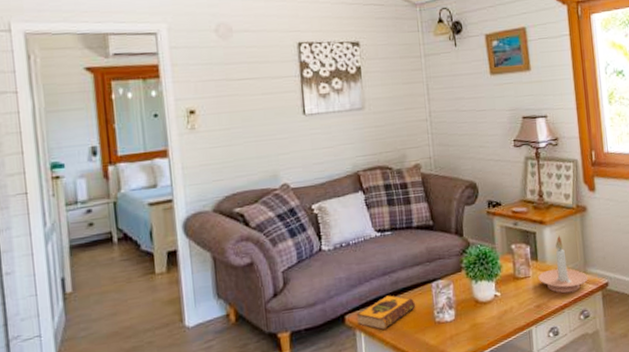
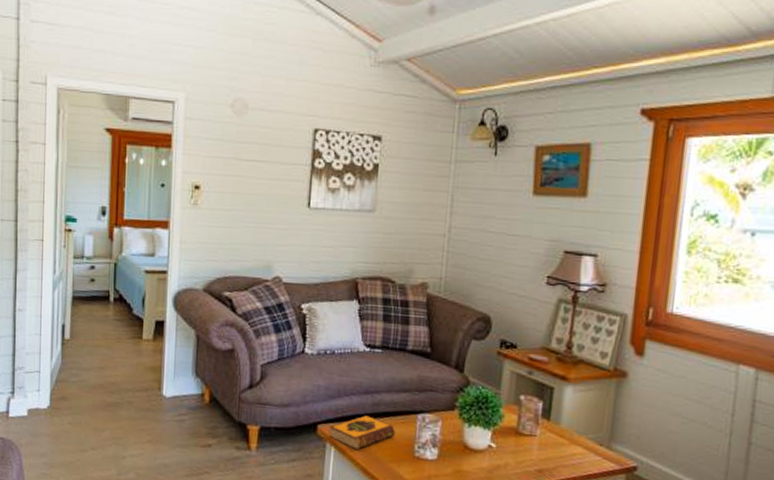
candle holder: present [538,235,589,293] -> none [546,397,612,467]

